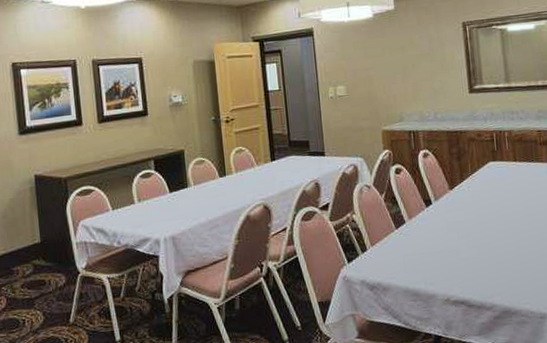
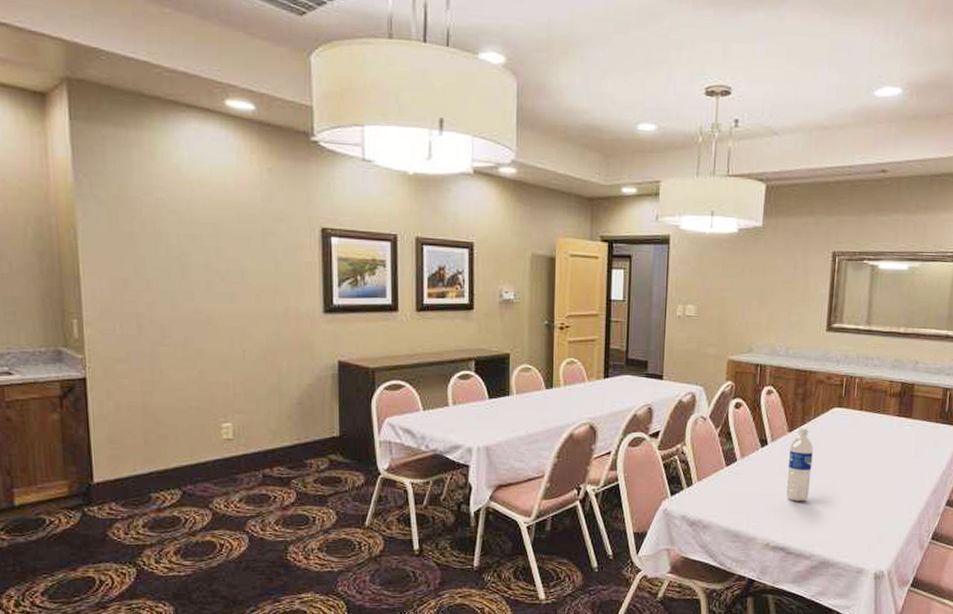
water bottle: none [454,184,480,255] -> present [786,428,813,502]

